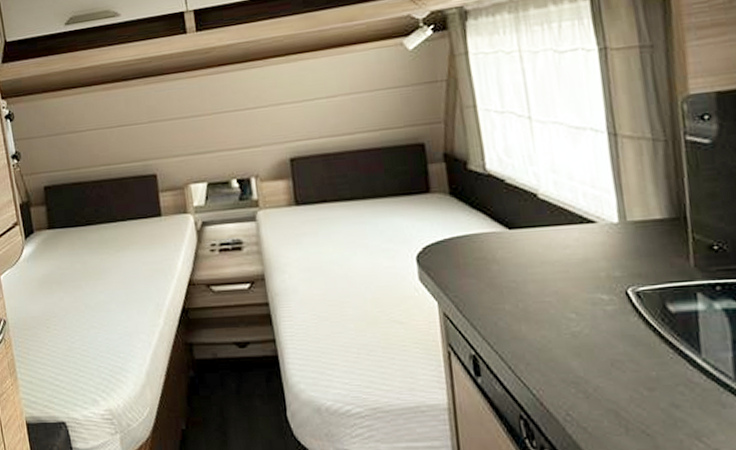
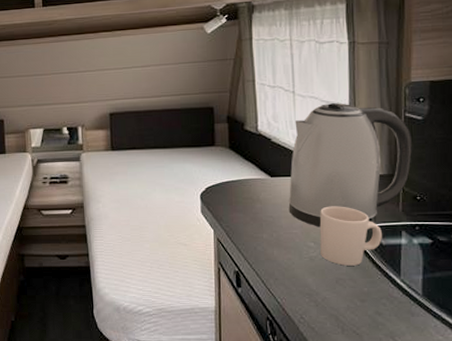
kettle: none [534,127,701,293] -> present [288,103,413,227]
mug: none [580,263,670,343] -> present [319,206,382,266]

